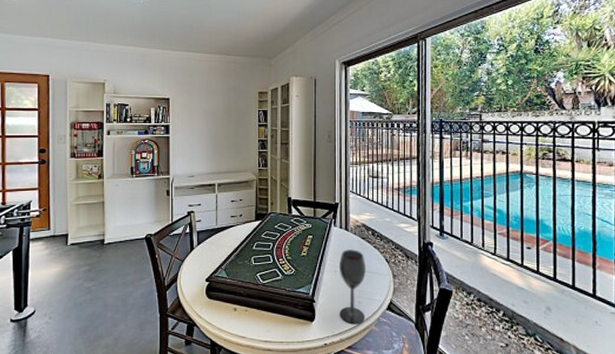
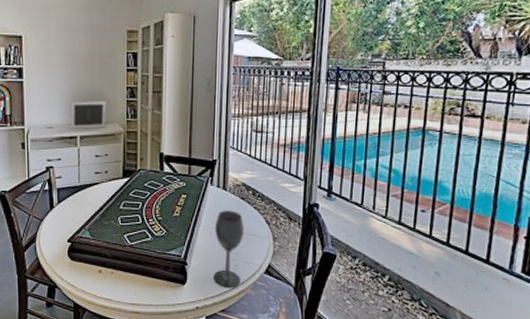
picture frame: none [210,152,241,177] -> present [71,101,106,129]

